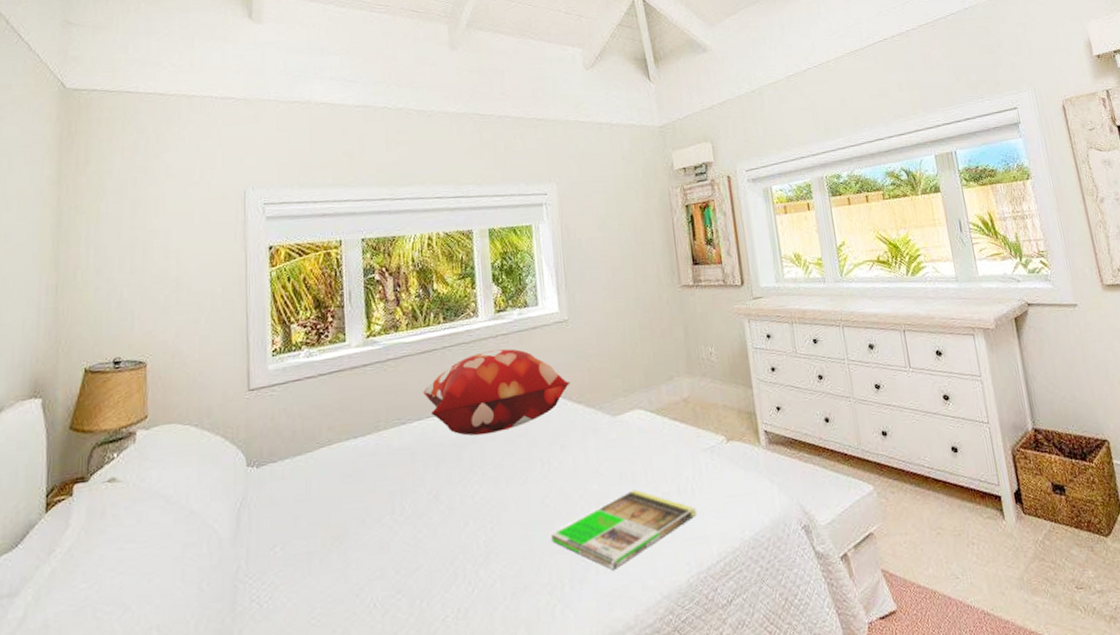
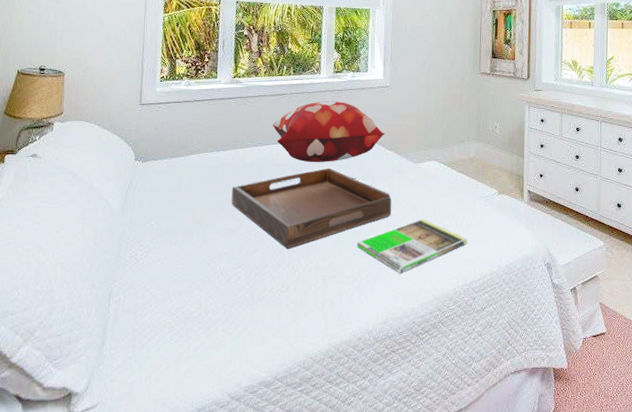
serving tray: none [378,438,592,558] -> present [231,168,392,249]

